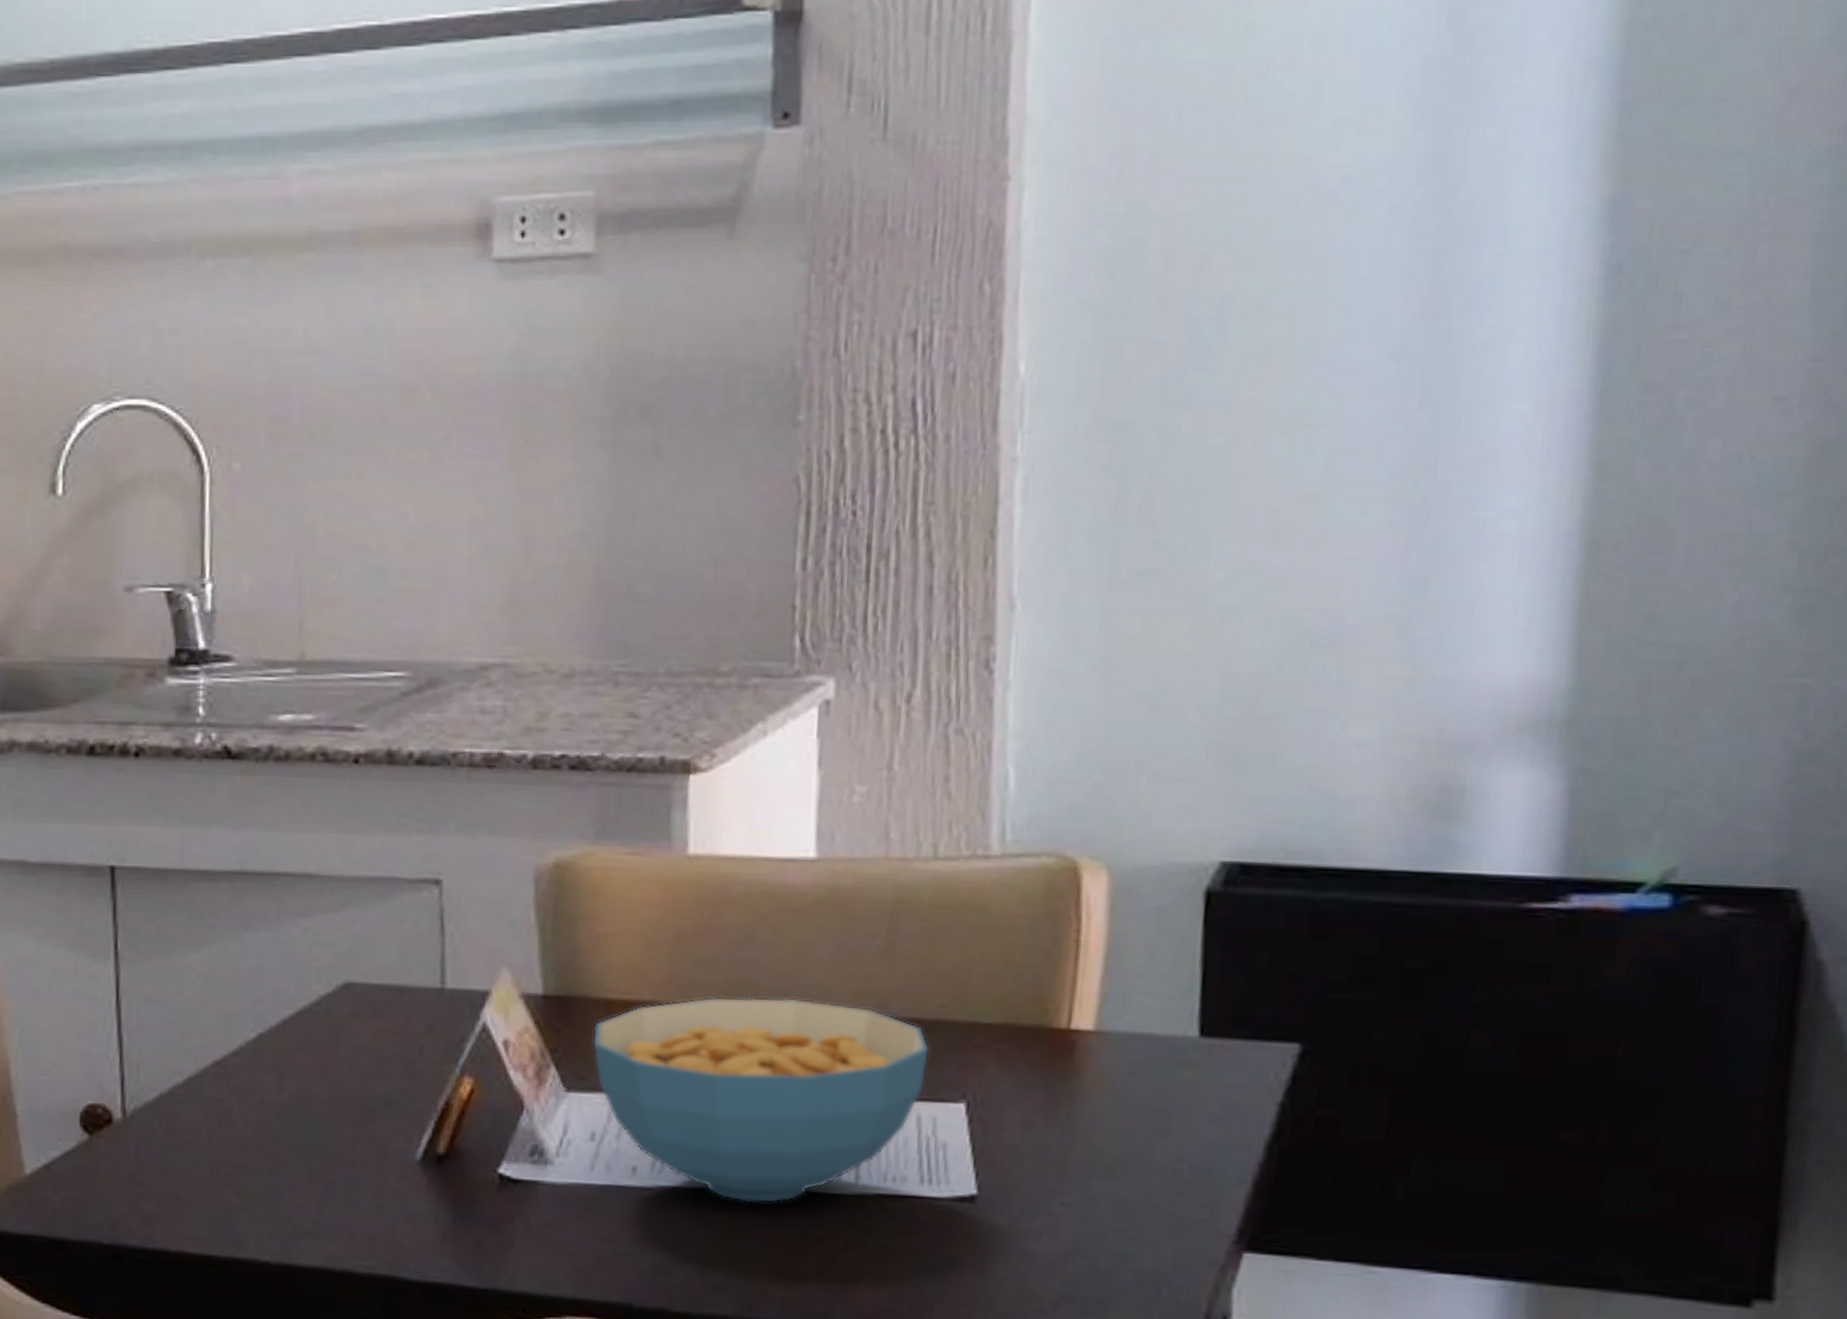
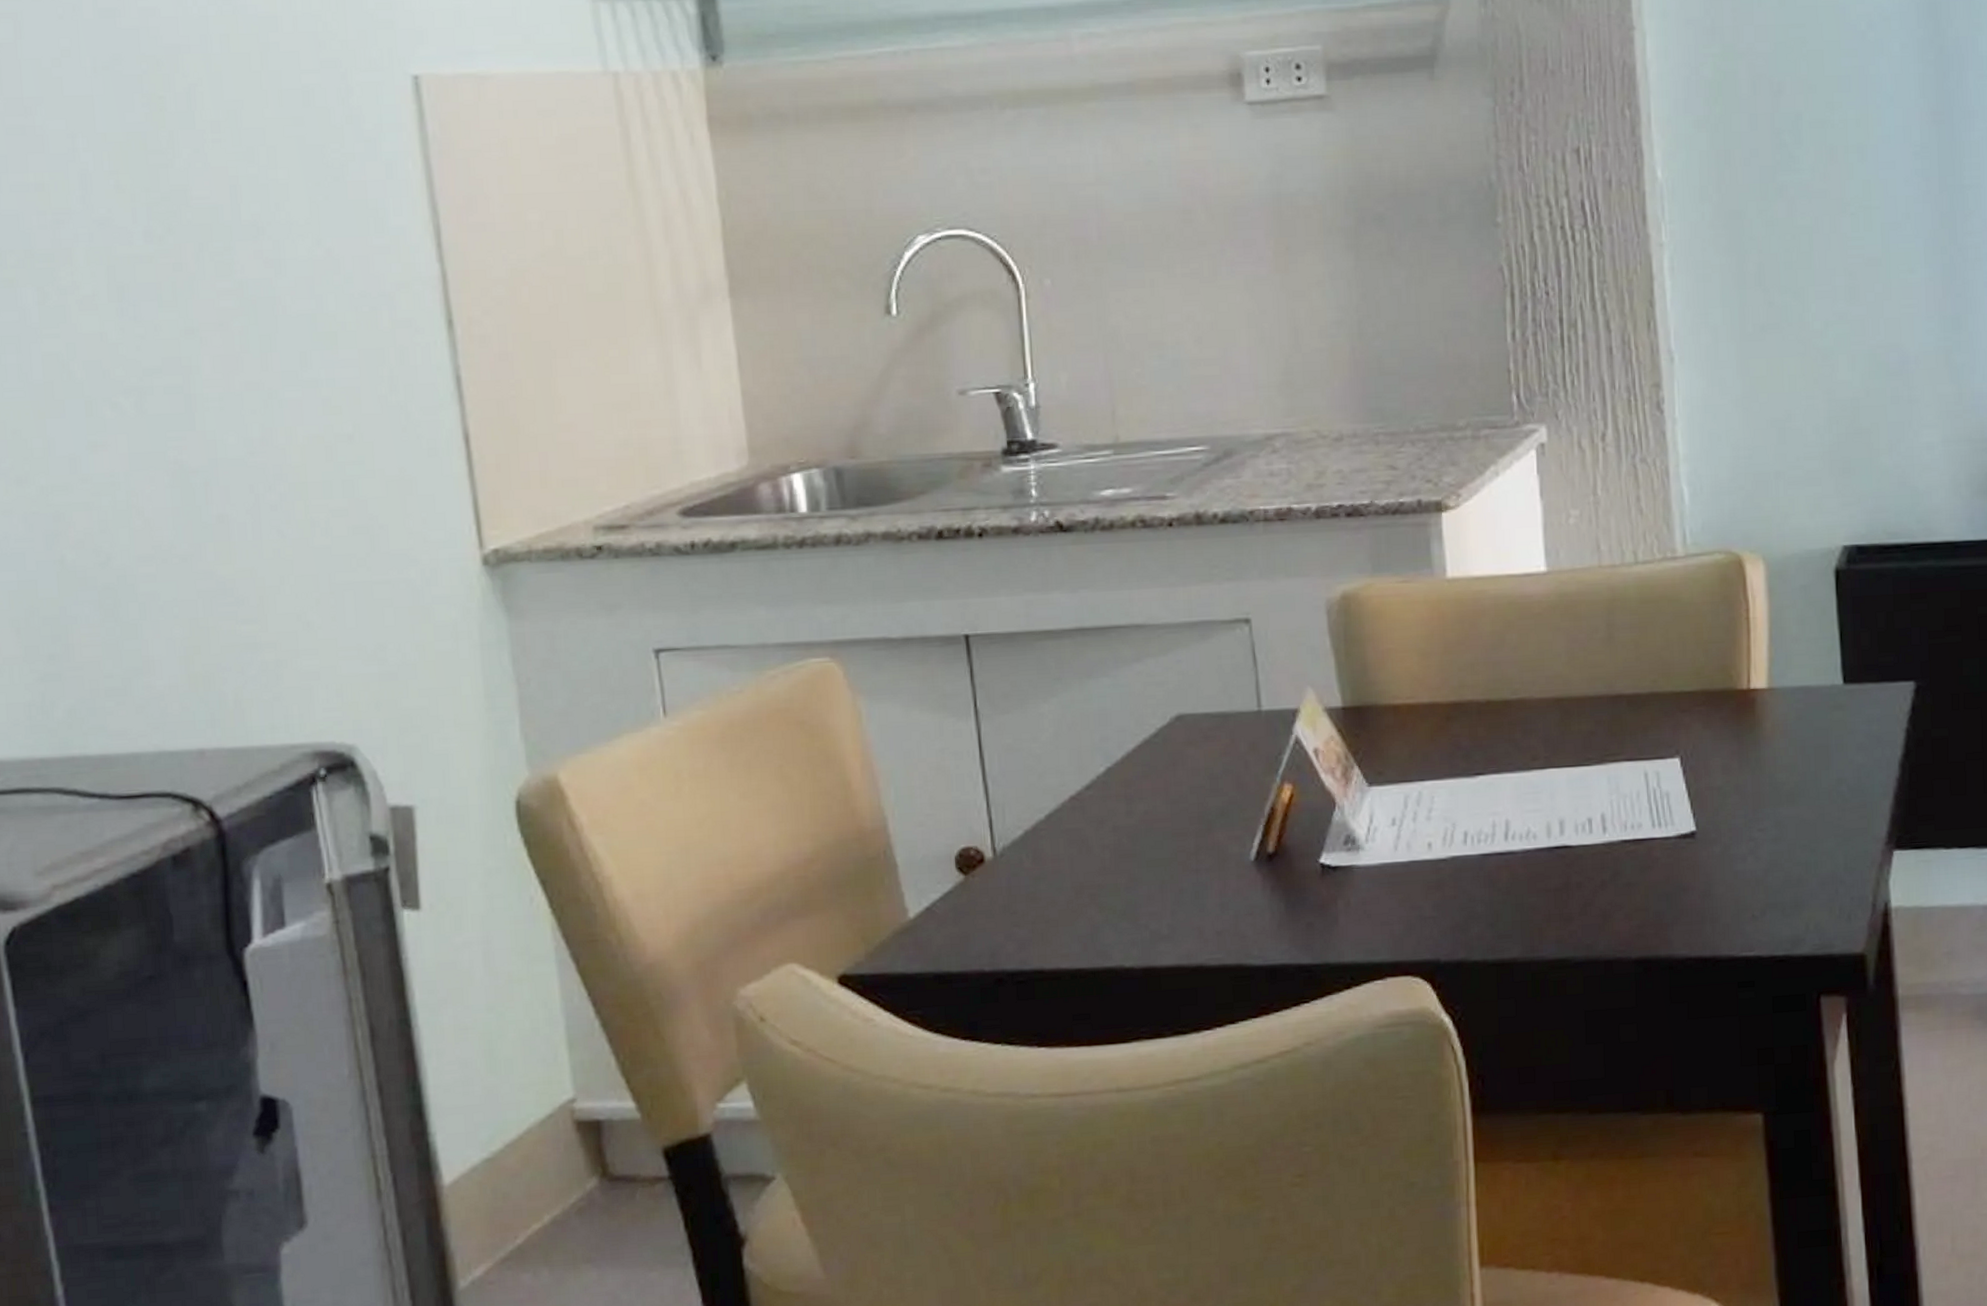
cereal bowl: present [592,997,930,1204] -> none [1386,687,1649,861]

